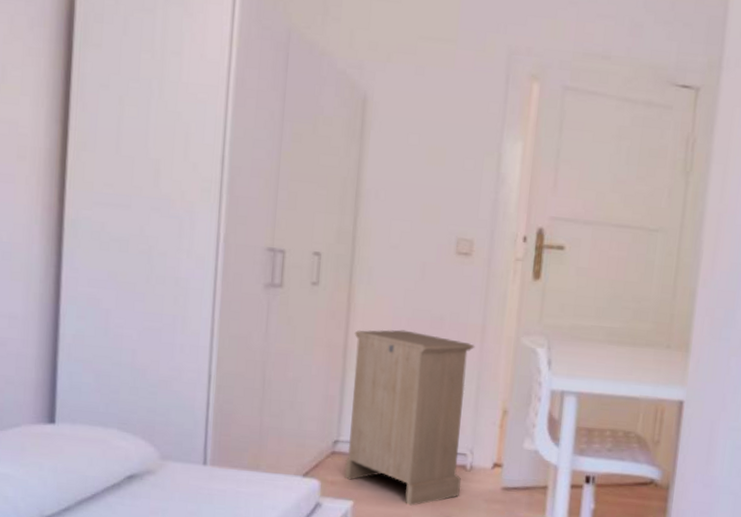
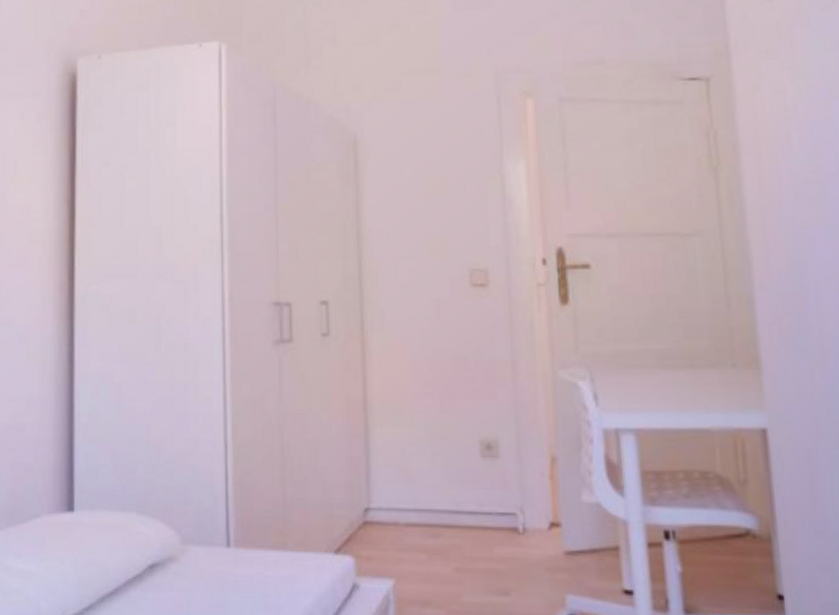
cabinet: present [344,329,475,506] -> none [373,375,516,581]

